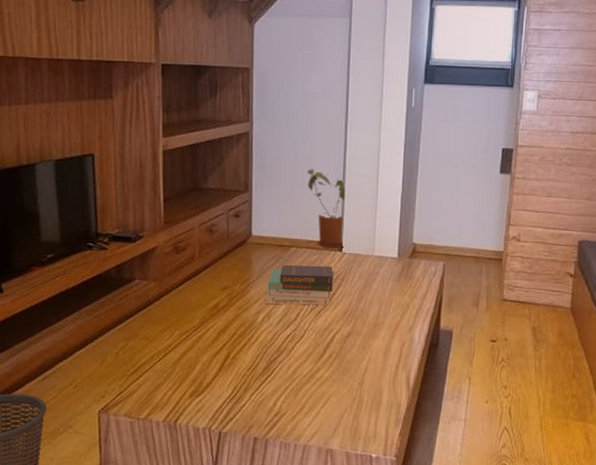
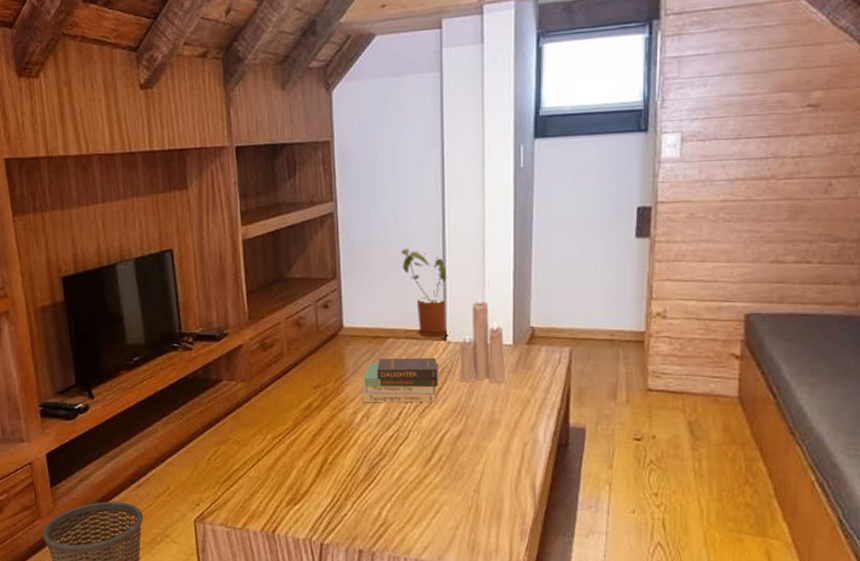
candle: none [350,211,391,291] -> present [458,292,506,384]

